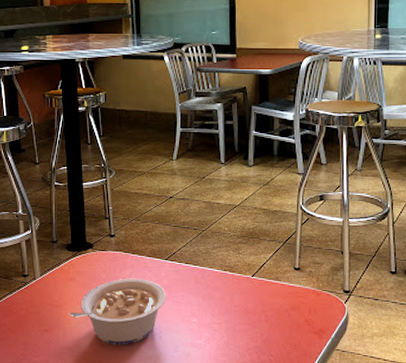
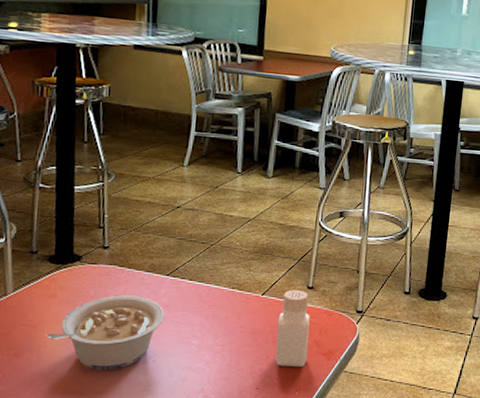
pepper shaker: none [268,271,300,345] -> present [275,289,310,368]

